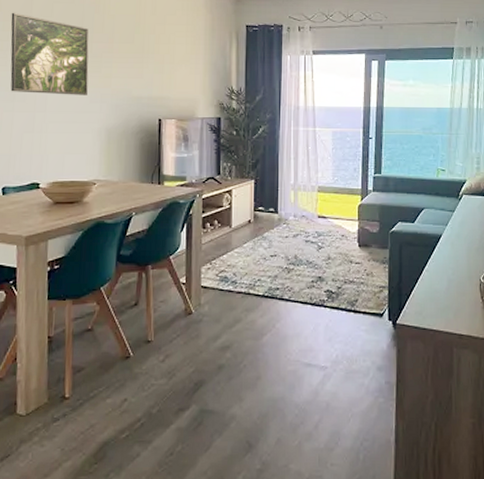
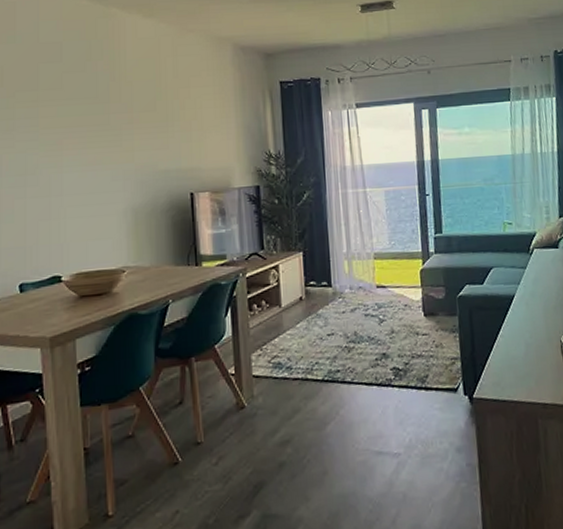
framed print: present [10,12,89,96] -> none [15,87,108,176]

